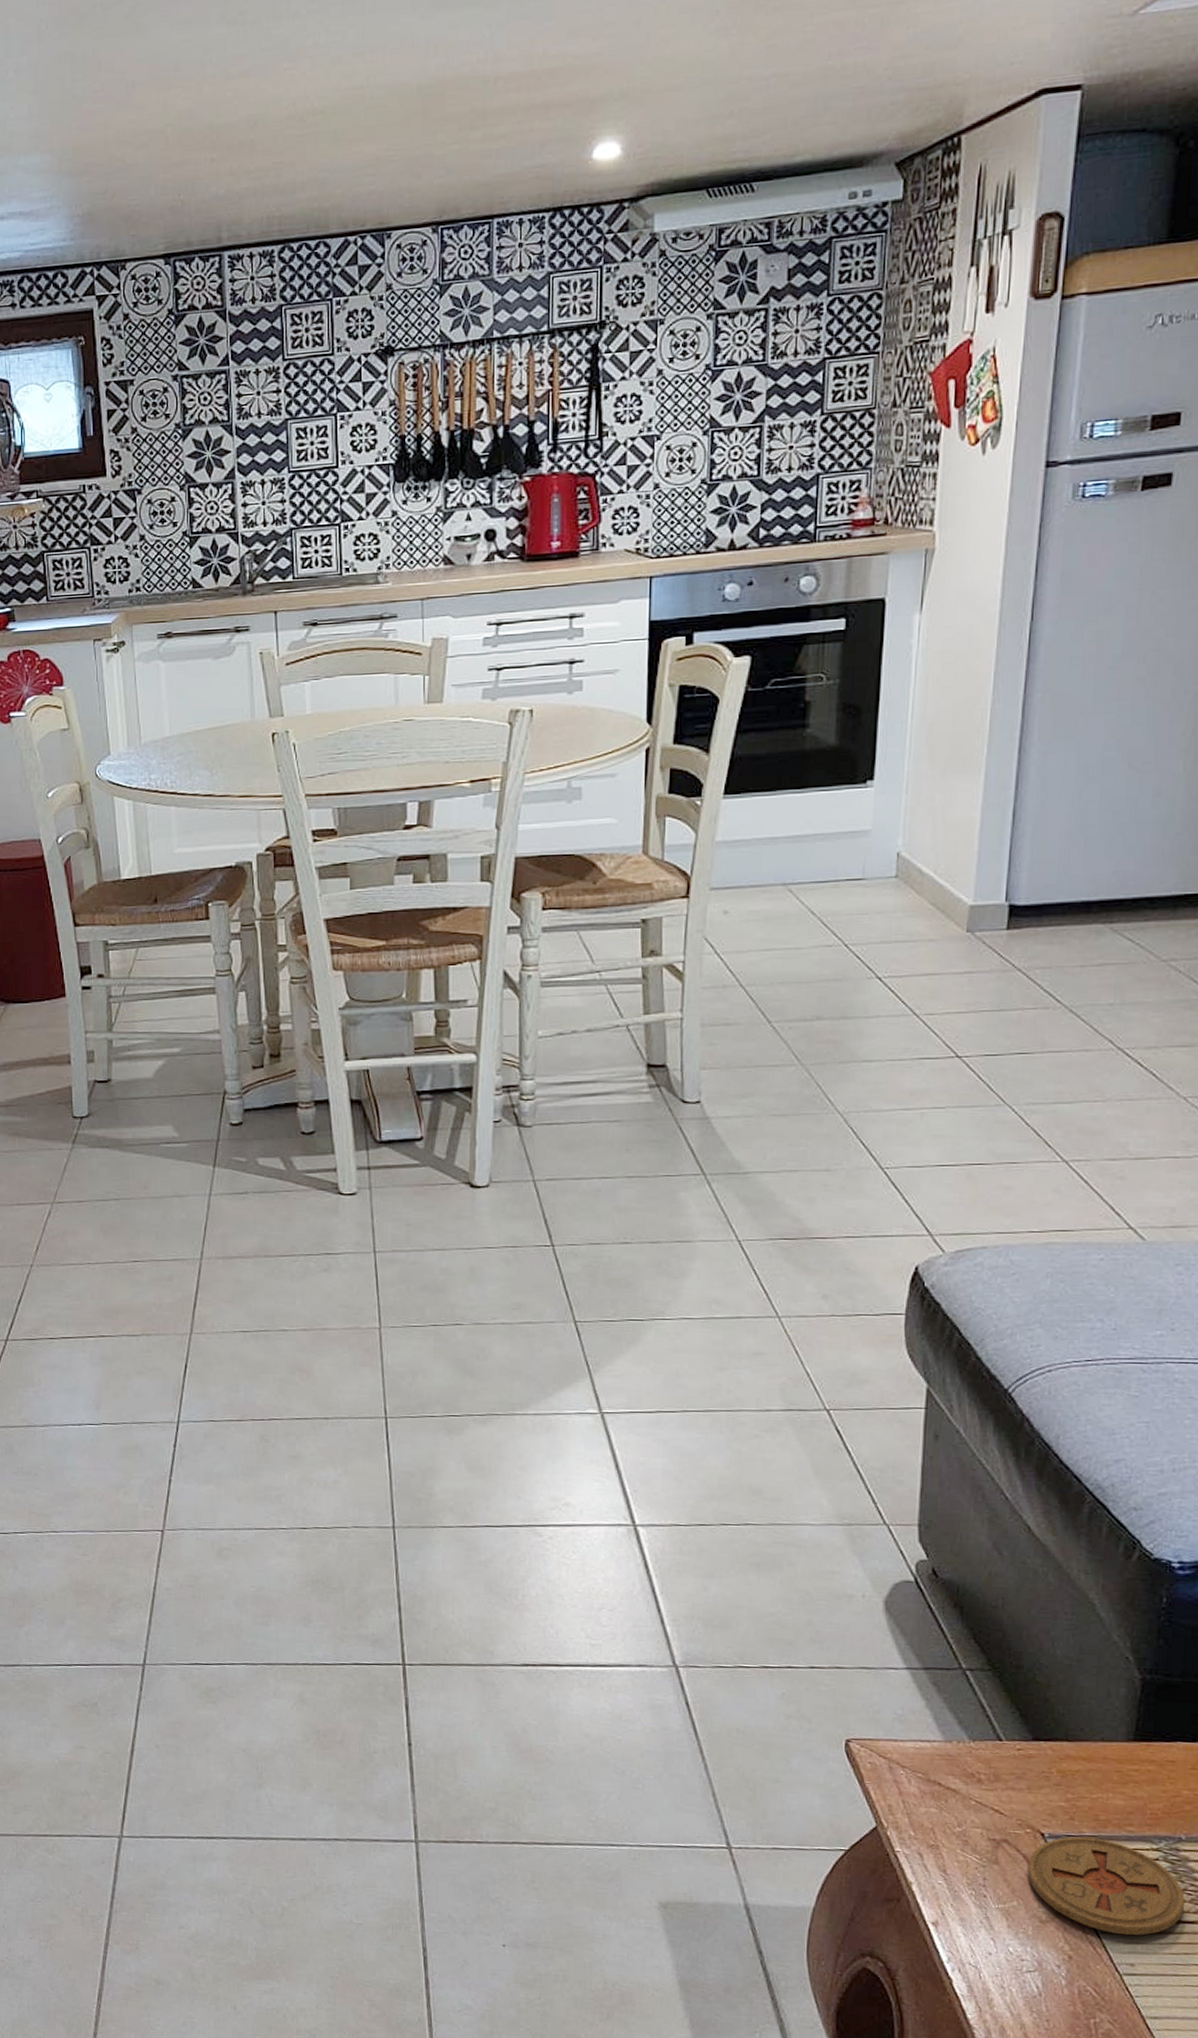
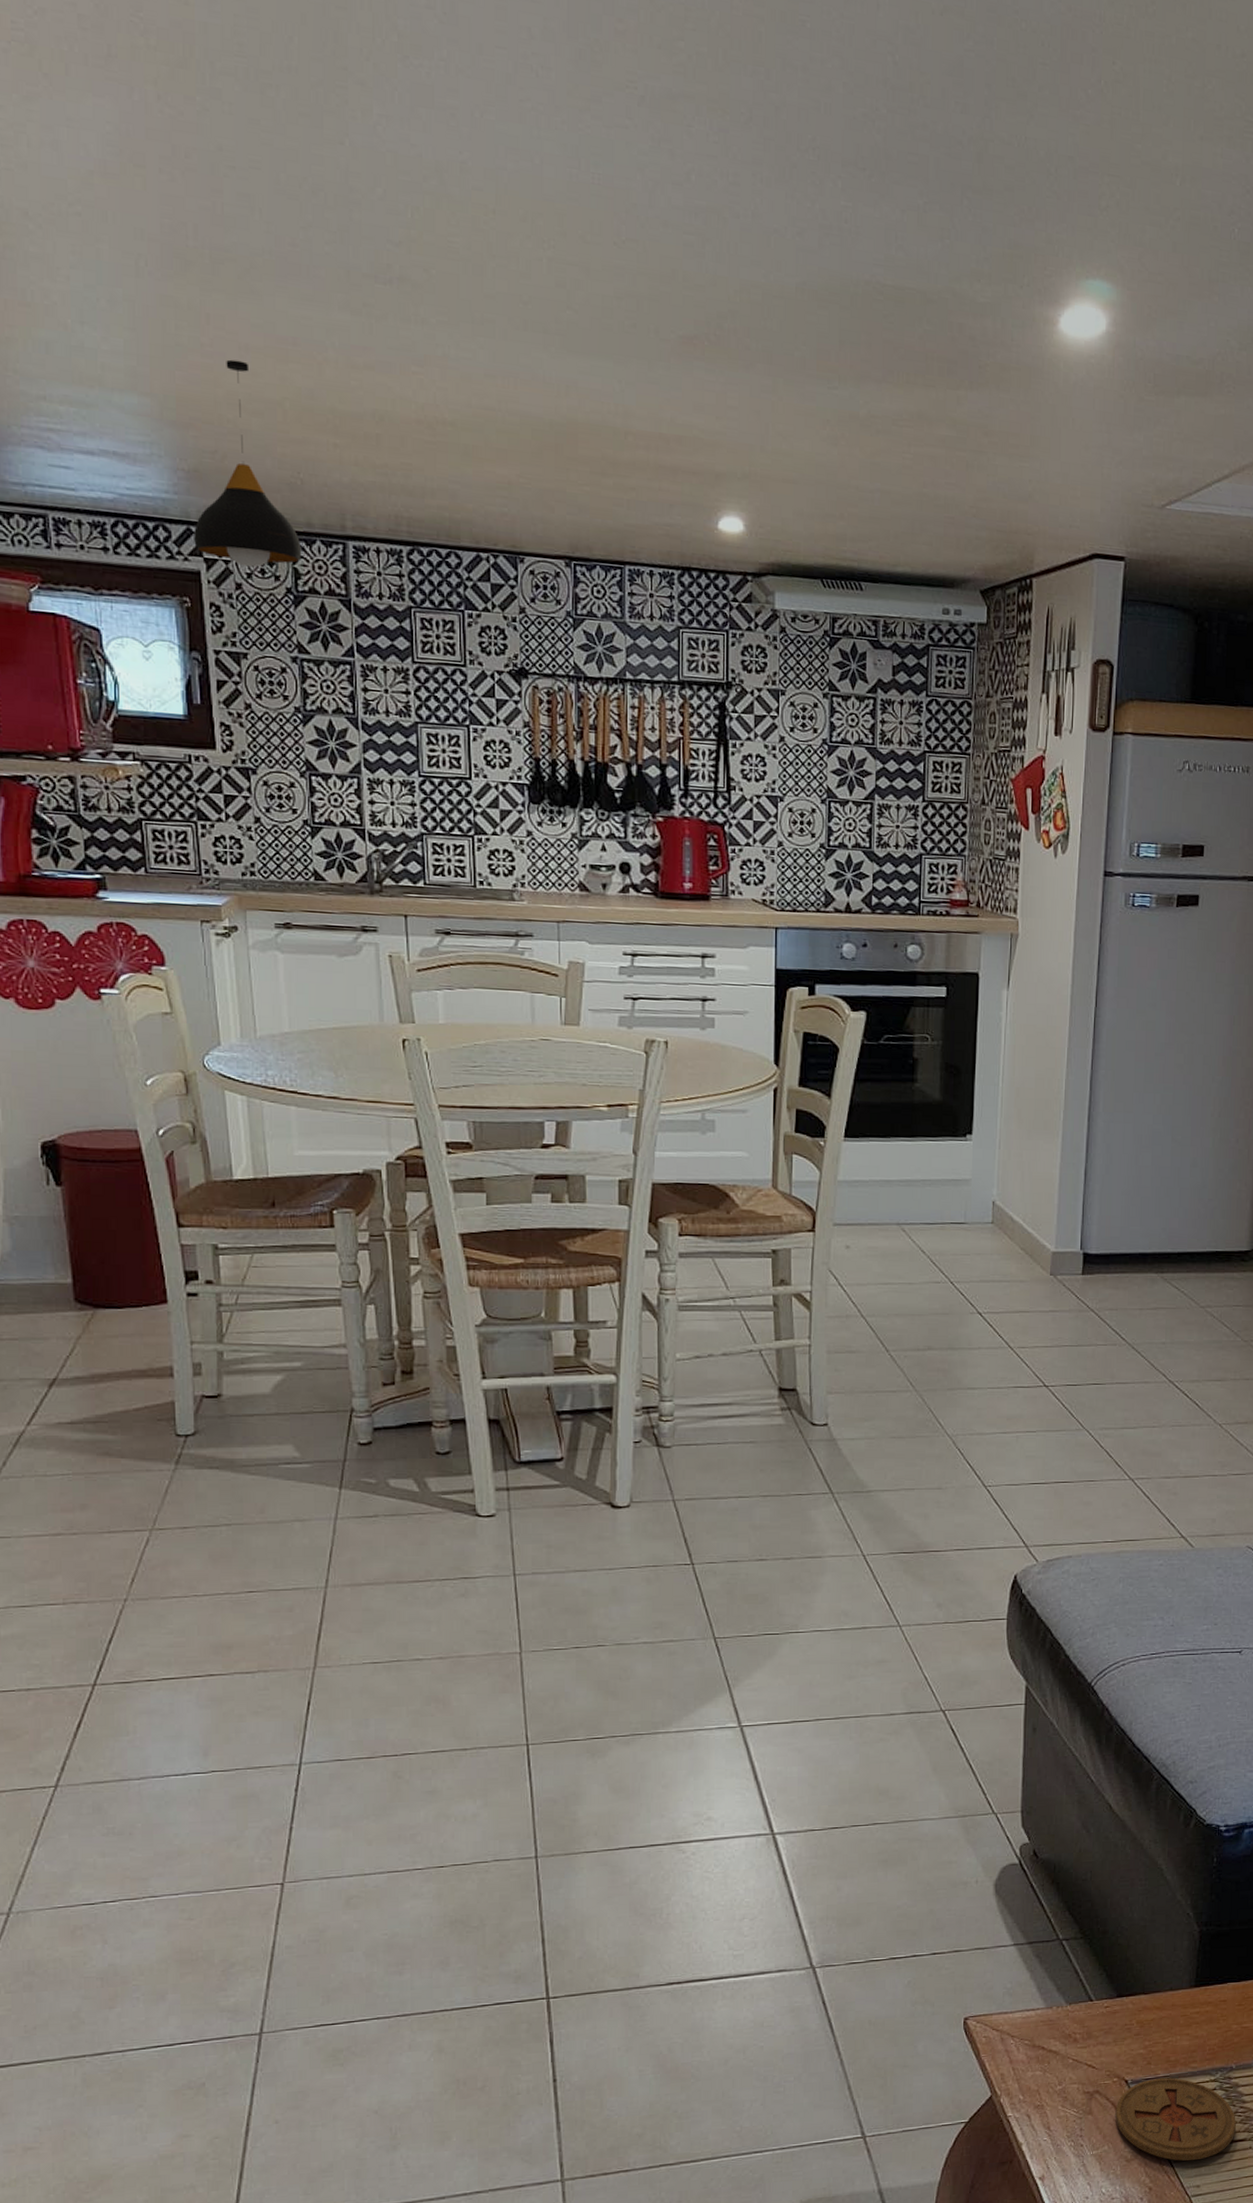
pendant light: none [87,98,182,297] -> present [194,359,302,568]

